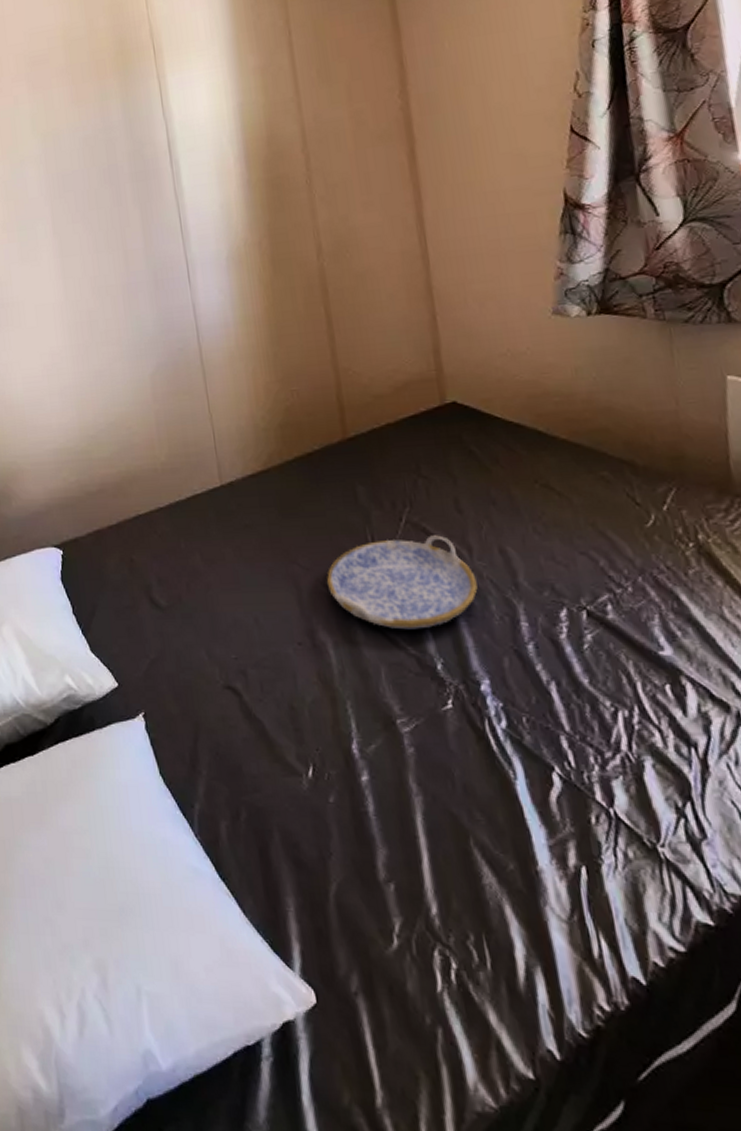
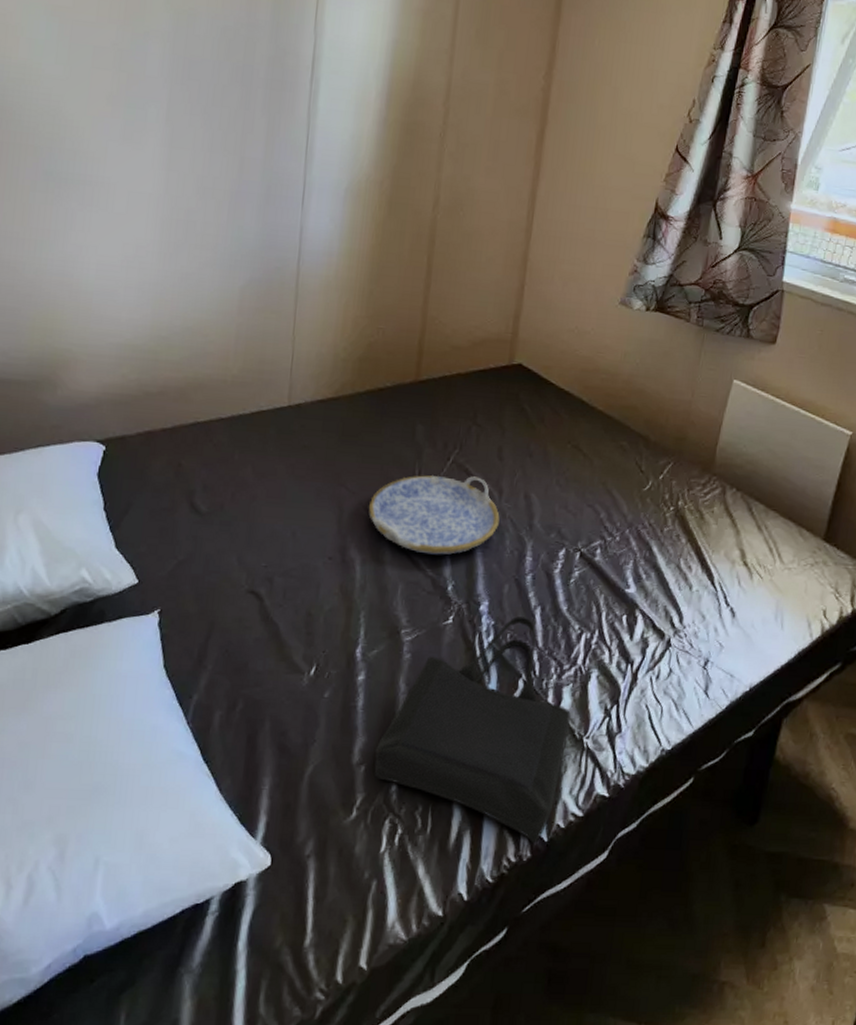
tote bag: none [401,695,642,988] -> present [373,616,571,844]

